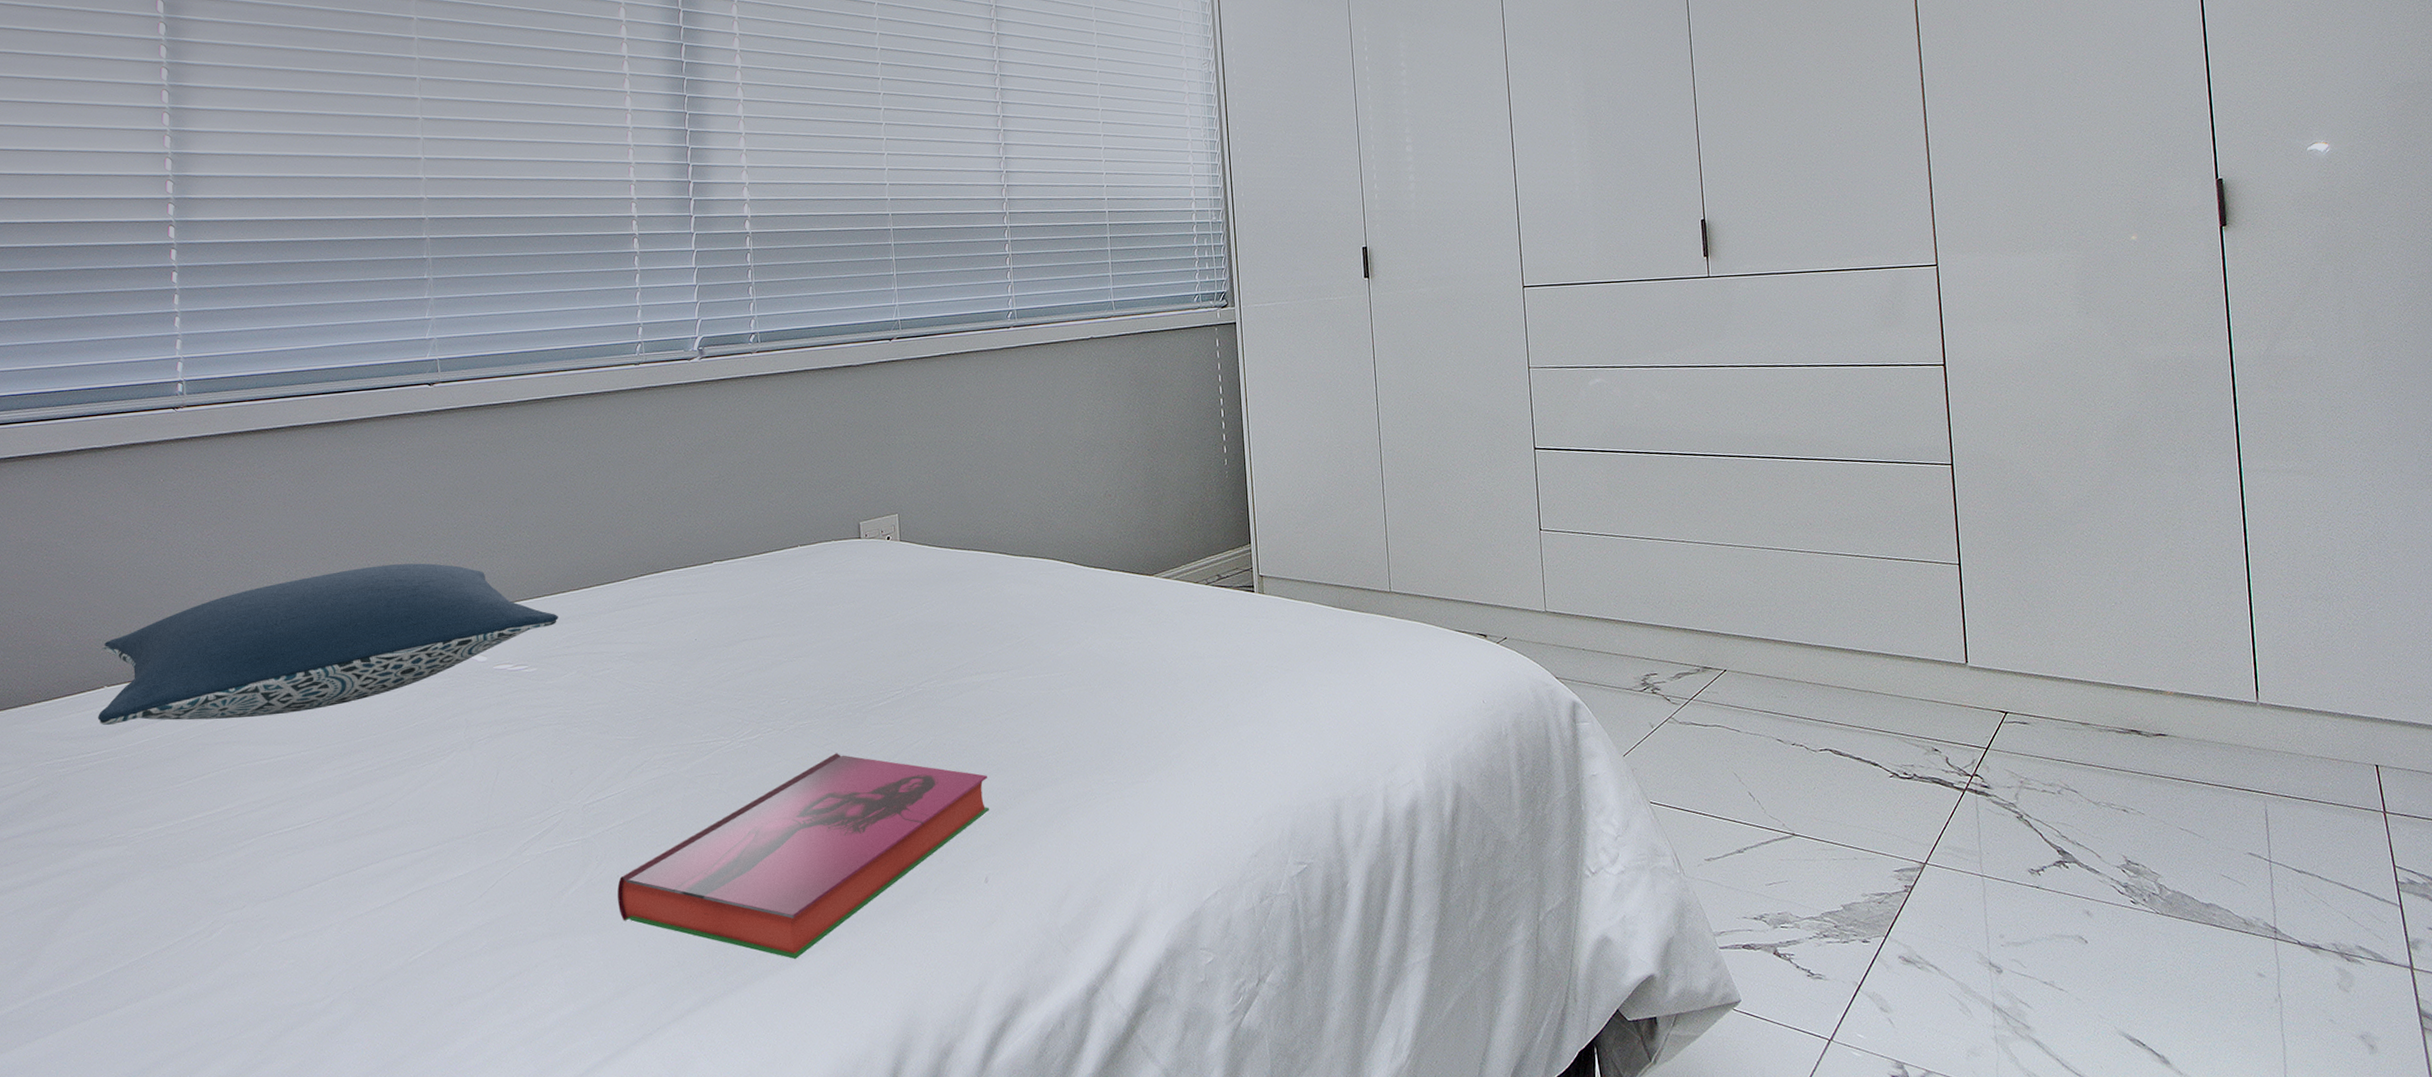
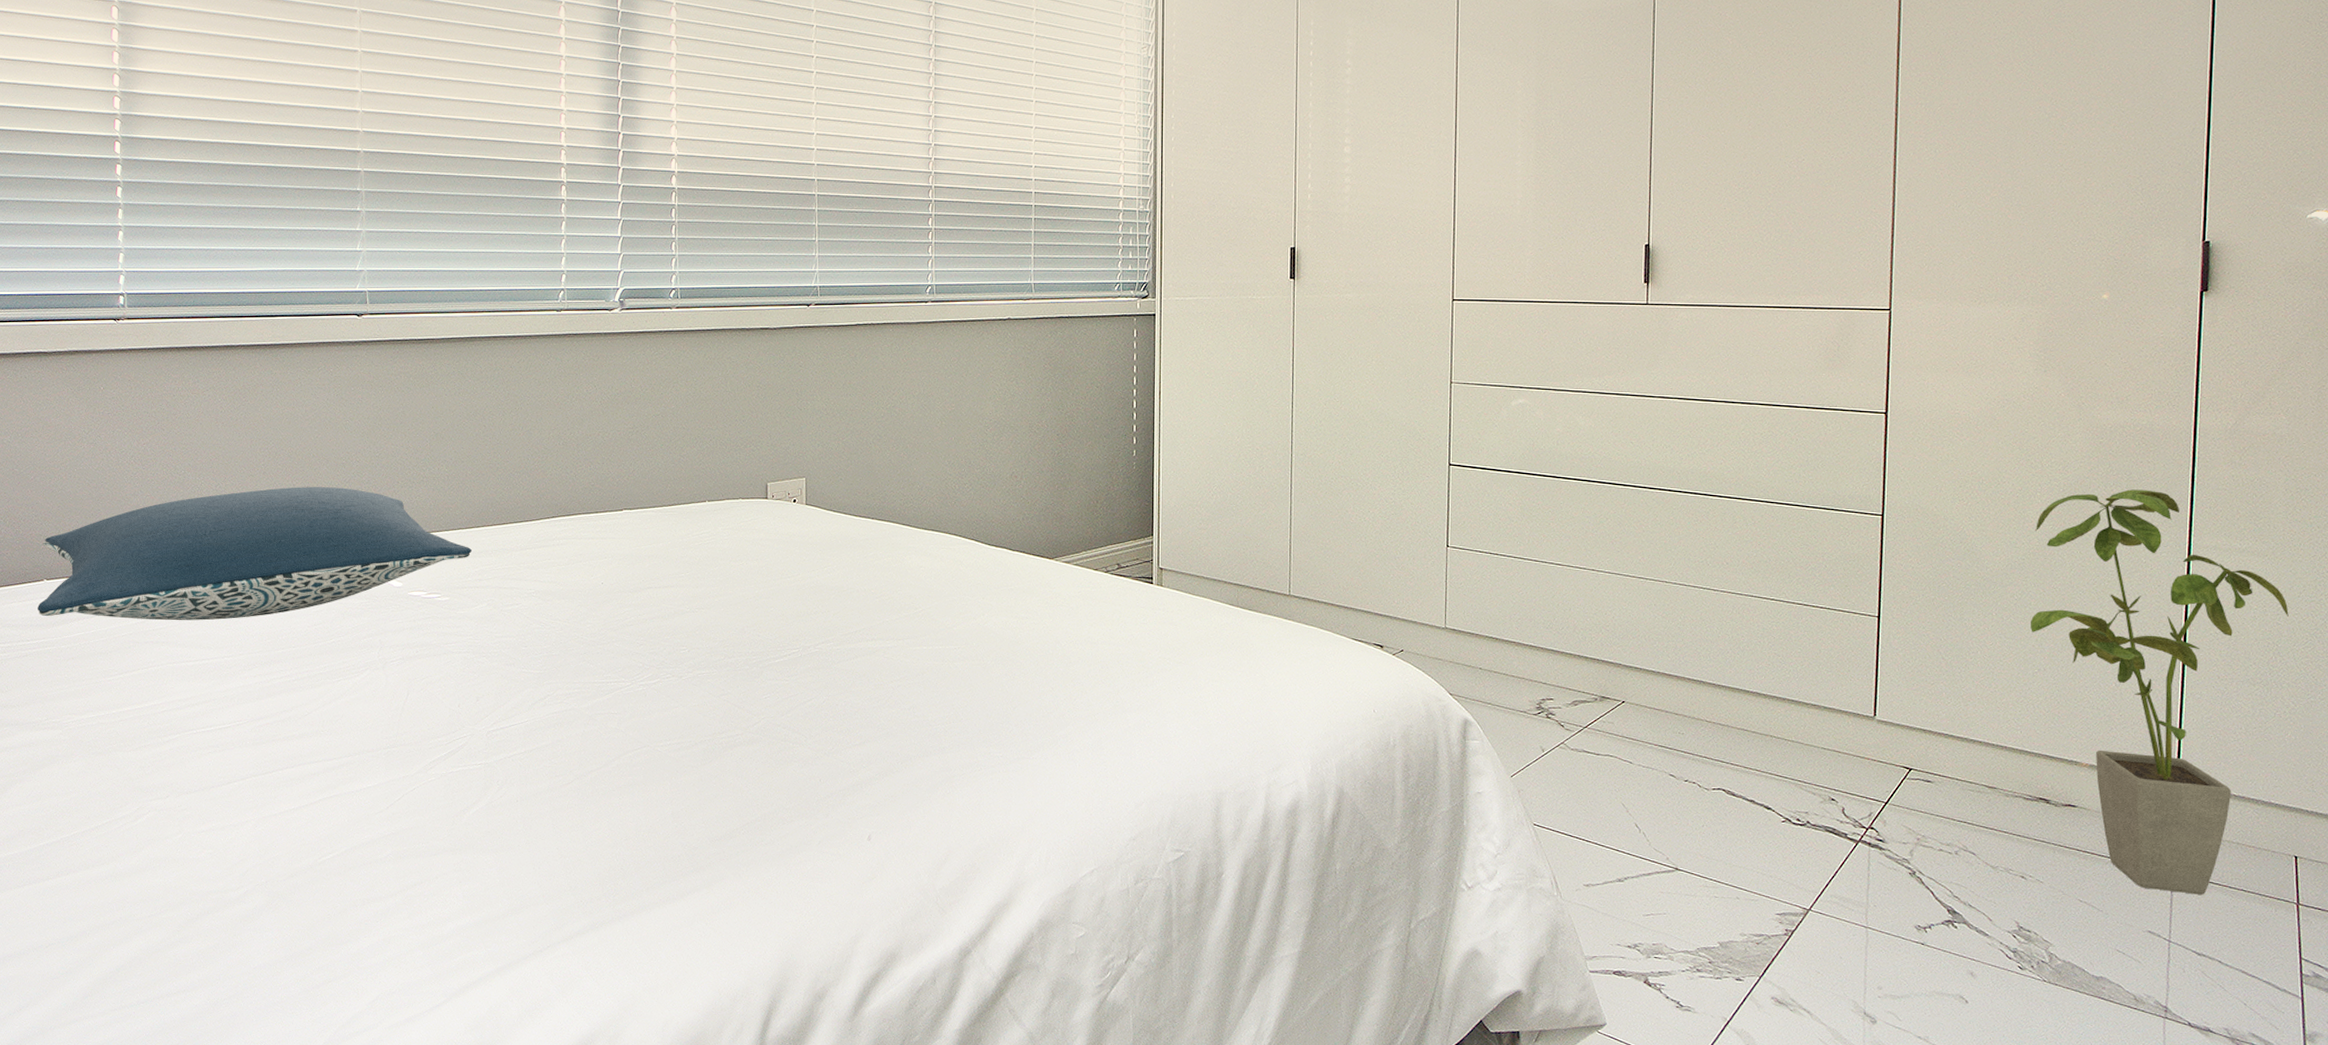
hardback book: present [617,753,989,959] -> none [516,704,876,894]
house plant: none [2096,419,2340,812] -> present [2030,489,2289,895]

